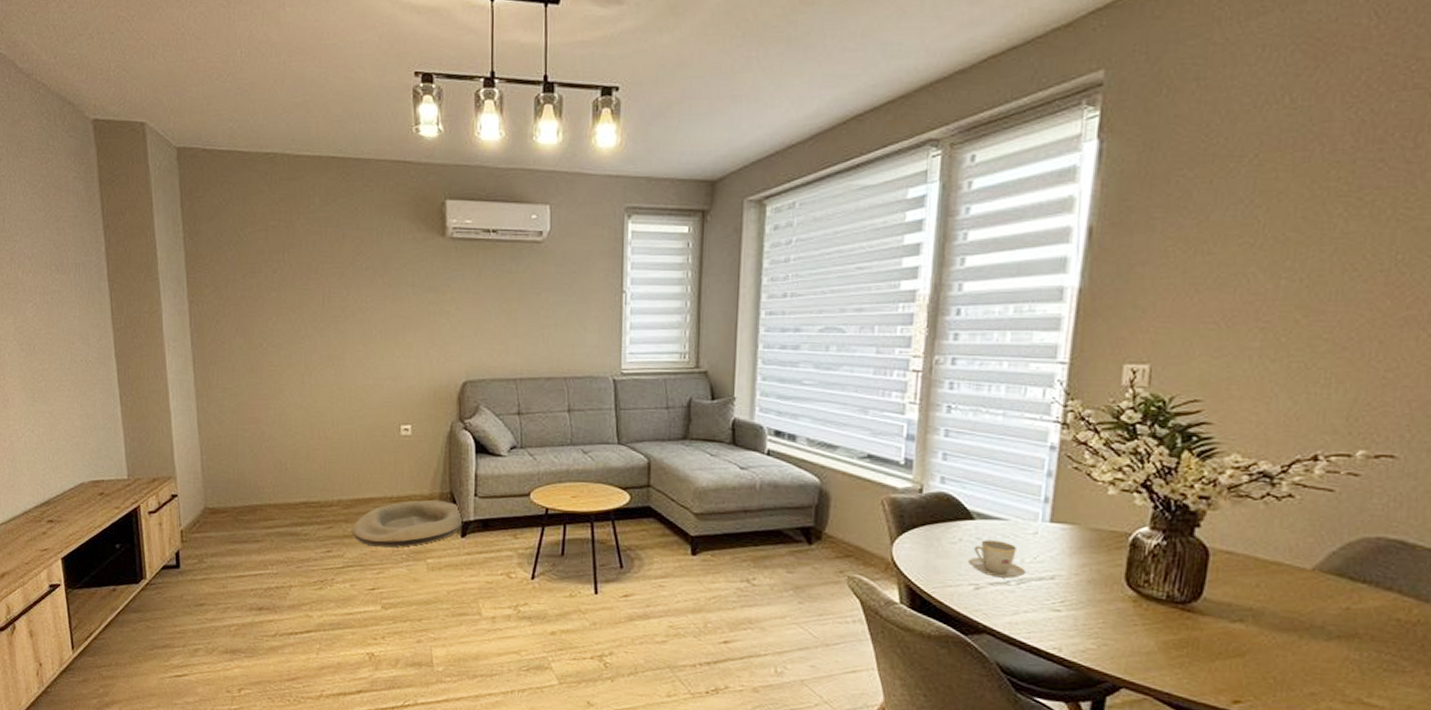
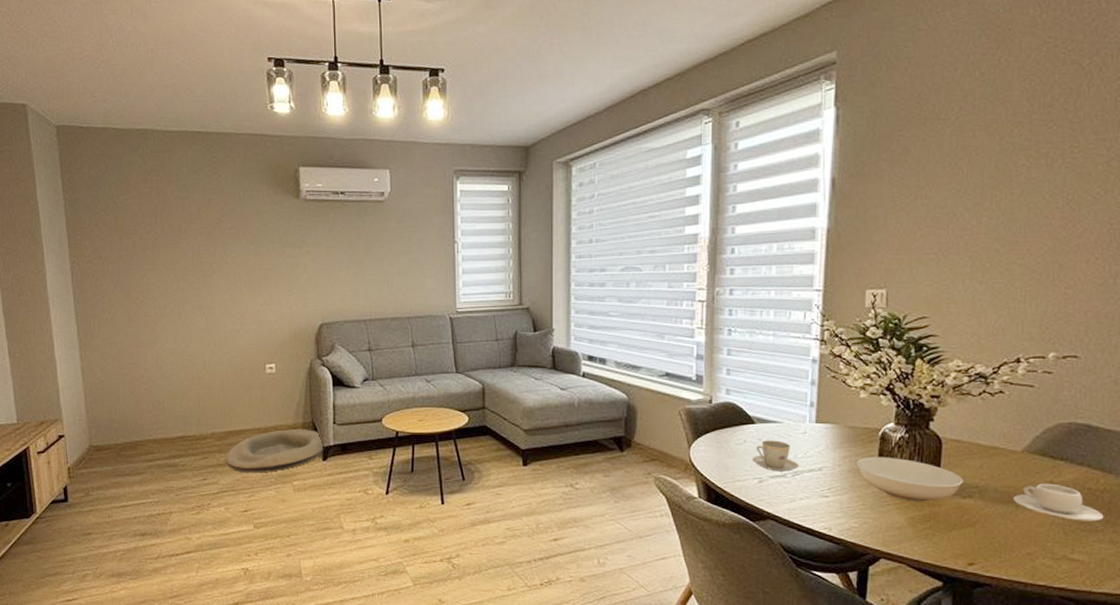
bowl: none [1099,566,1234,624] -> present [857,456,964,502]
teacup: none [1296,609,1415,660] -> present [1013,483,1104,522]

